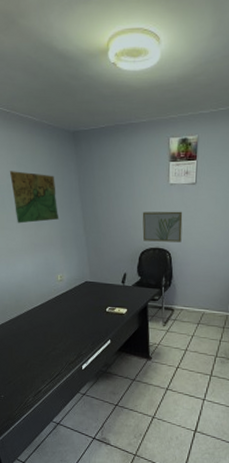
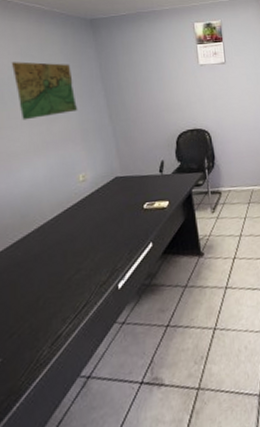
wall art: present [142,211,183,242] -> none [174,90,219,124]

